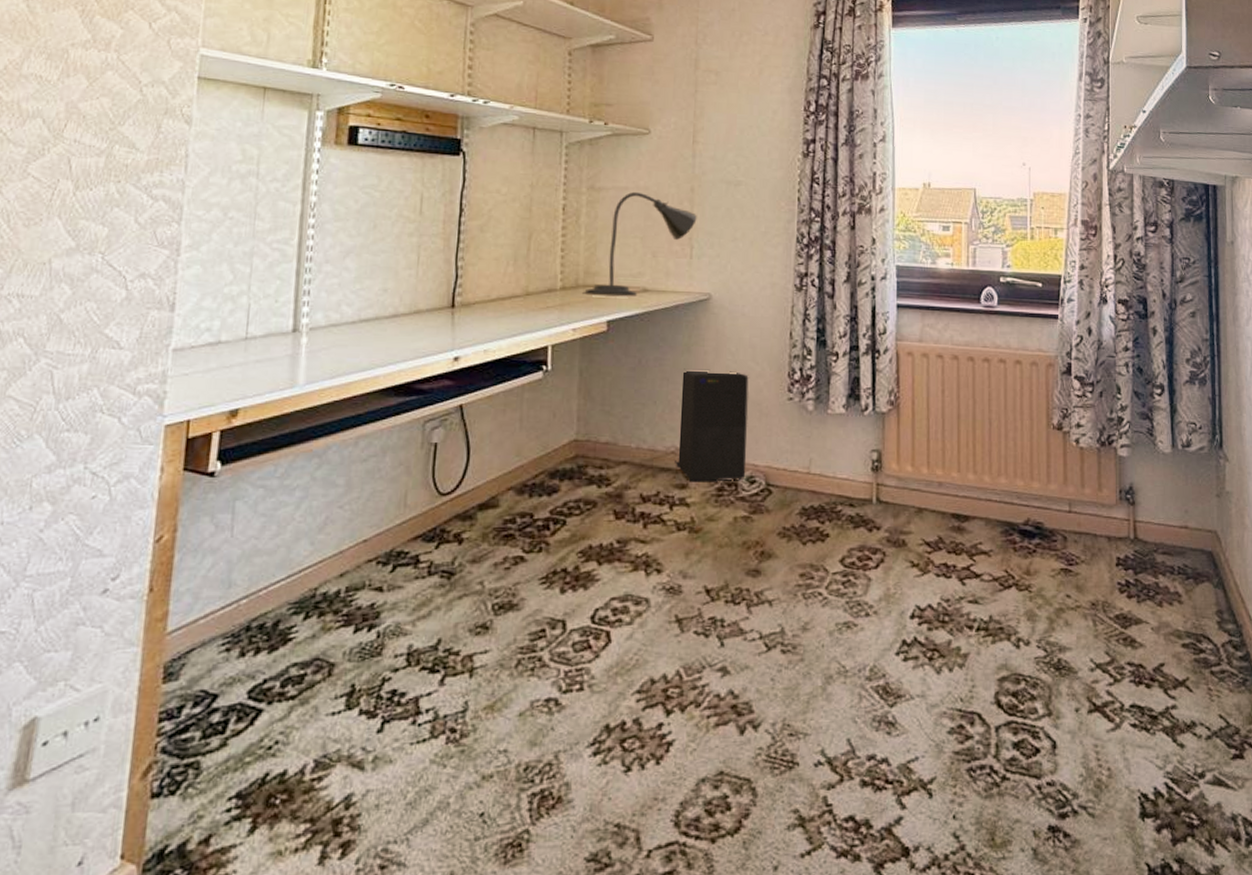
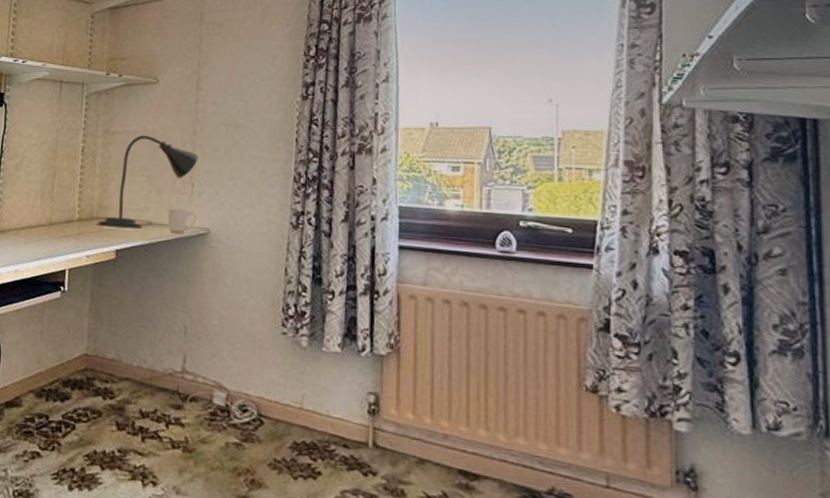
mug: none [665,273,697,301] -> present [167,208,196,235]
computer tower: present [675,369,749,482] -> none [172,298,243,407]

